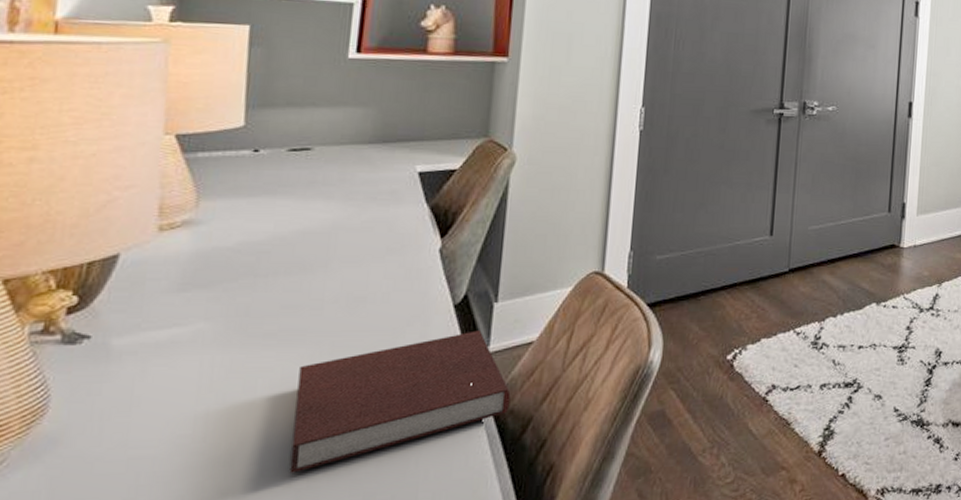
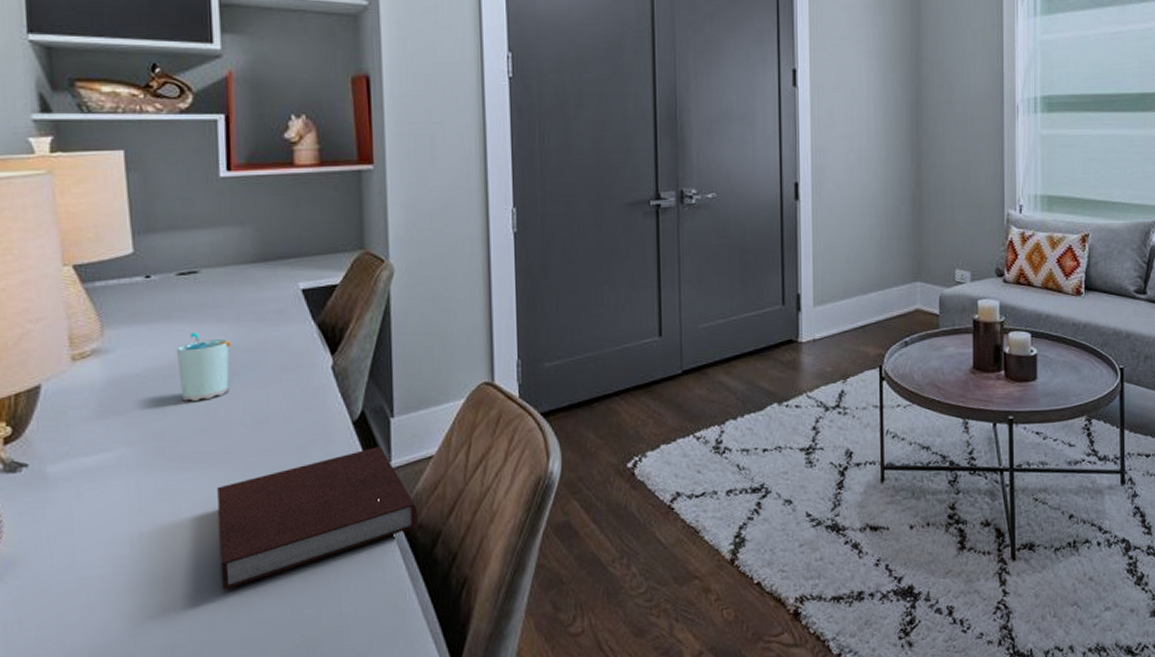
cup: none [274,209,336,277] -> present [176,333,231,401]

